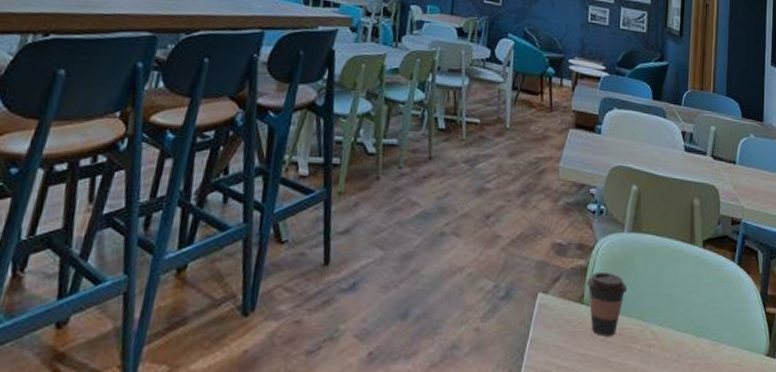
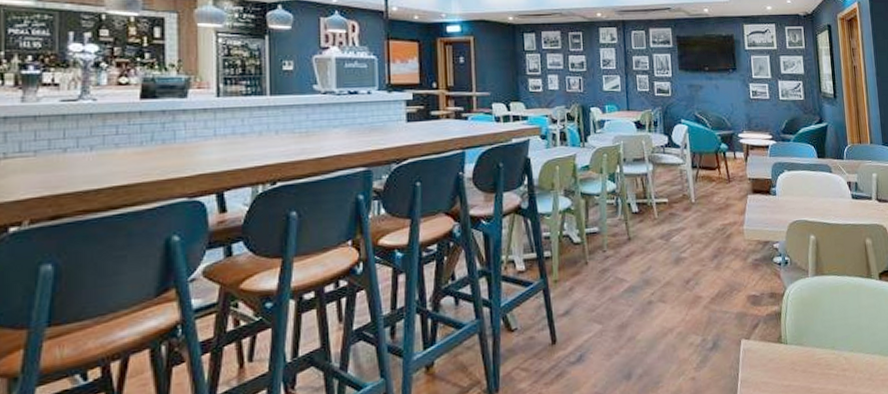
coffee cup: present [587,272,628,337] -> none [782,313,819,368]

